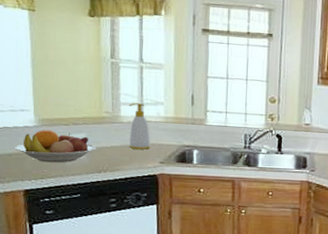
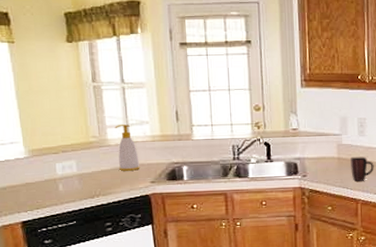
fruit bowl: present [15,129,96,163] -> none [8,159,87,193]

